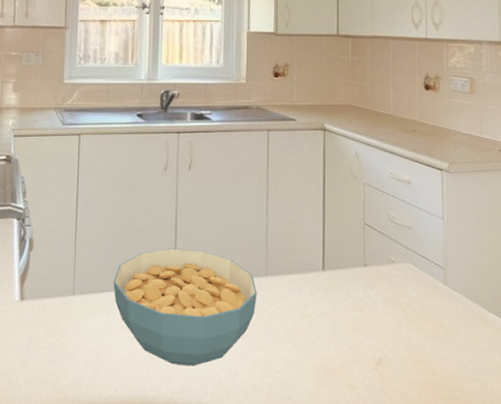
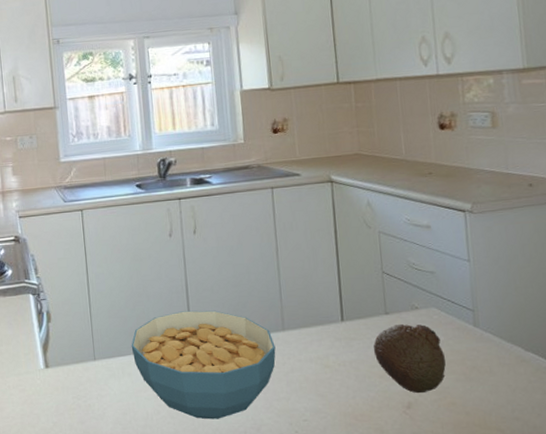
fruit: none [350,276,417,350] -> present [373,323,446,394]

